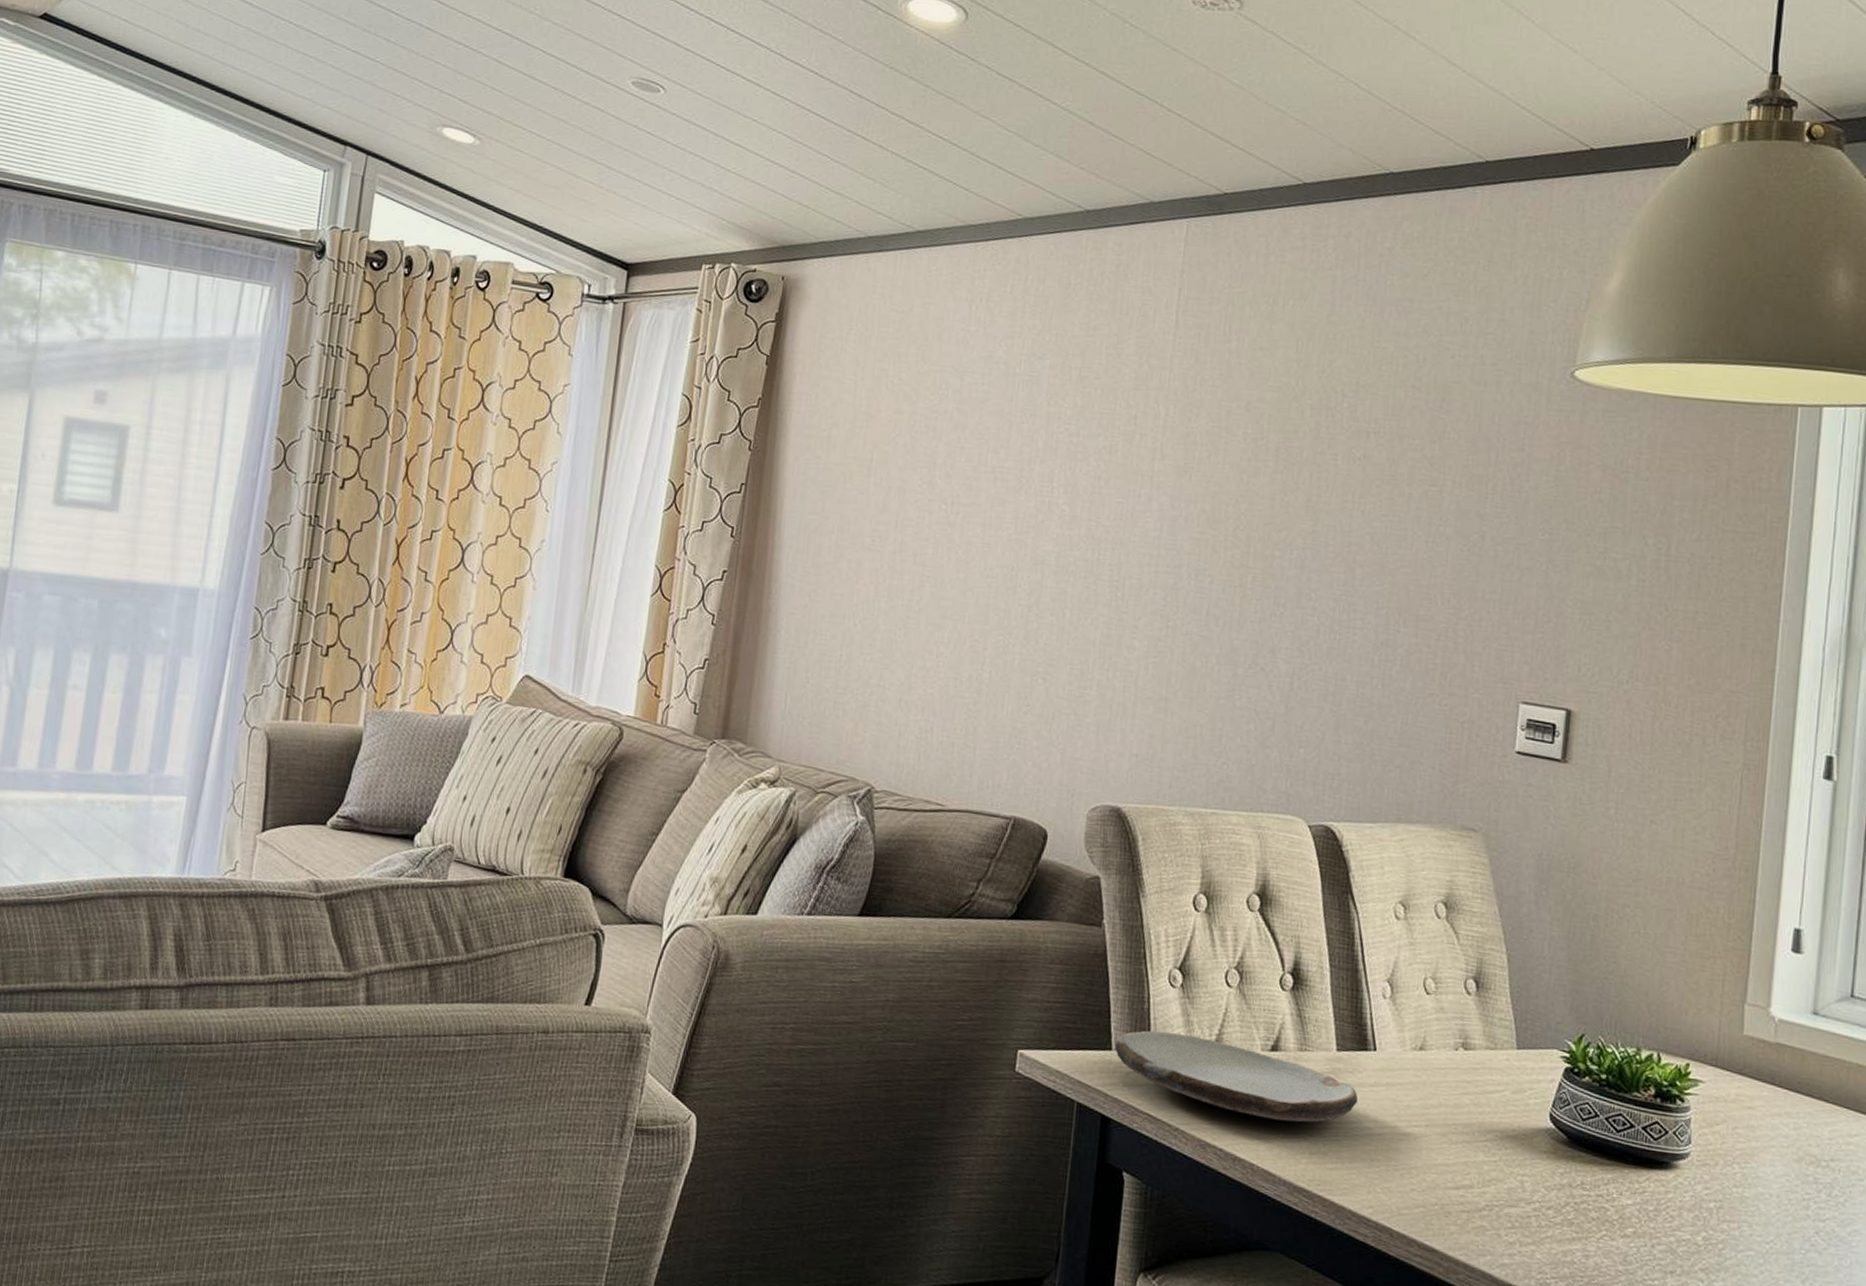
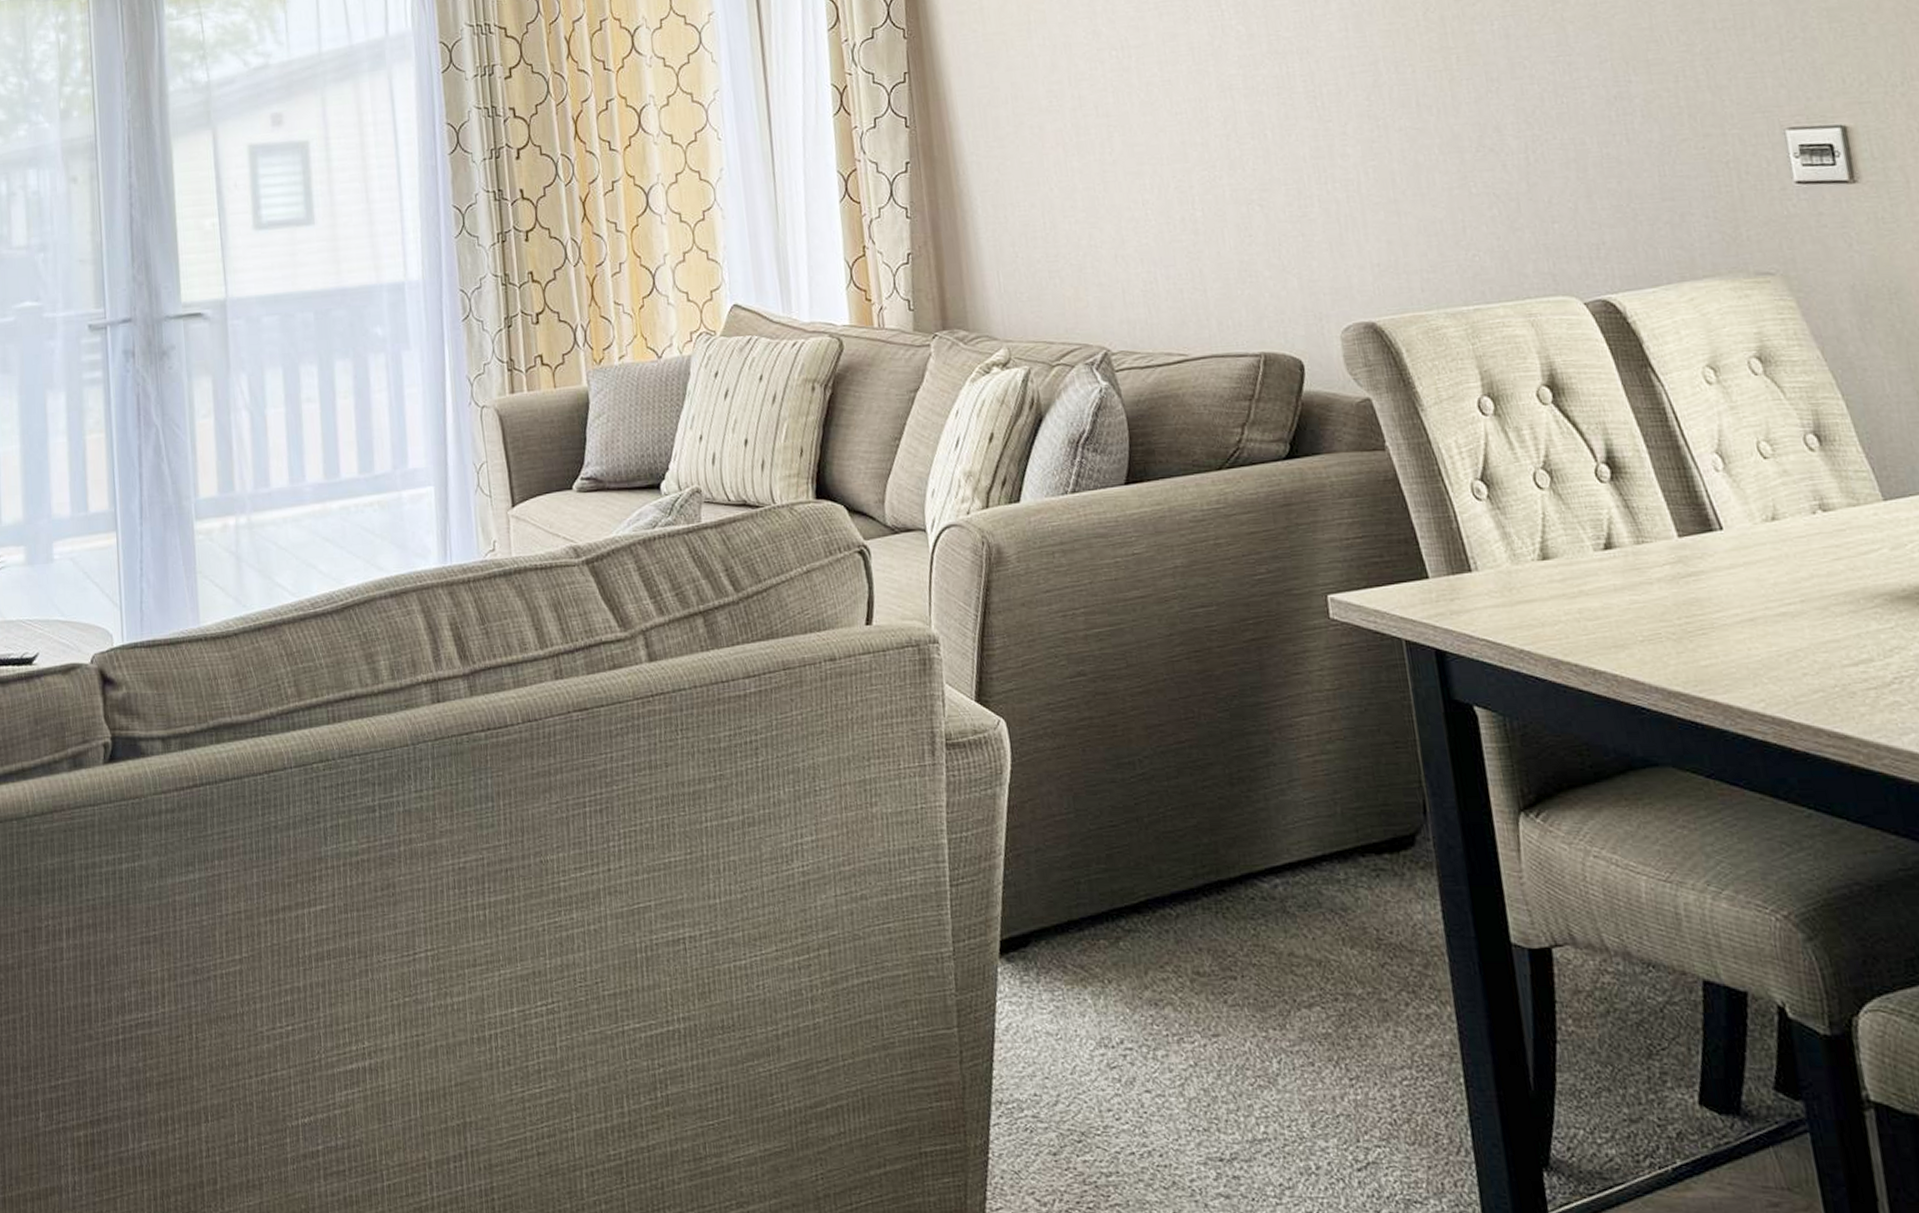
plate: present [1114,1030,1358,1122] -> none [1430,547,1717,624]

